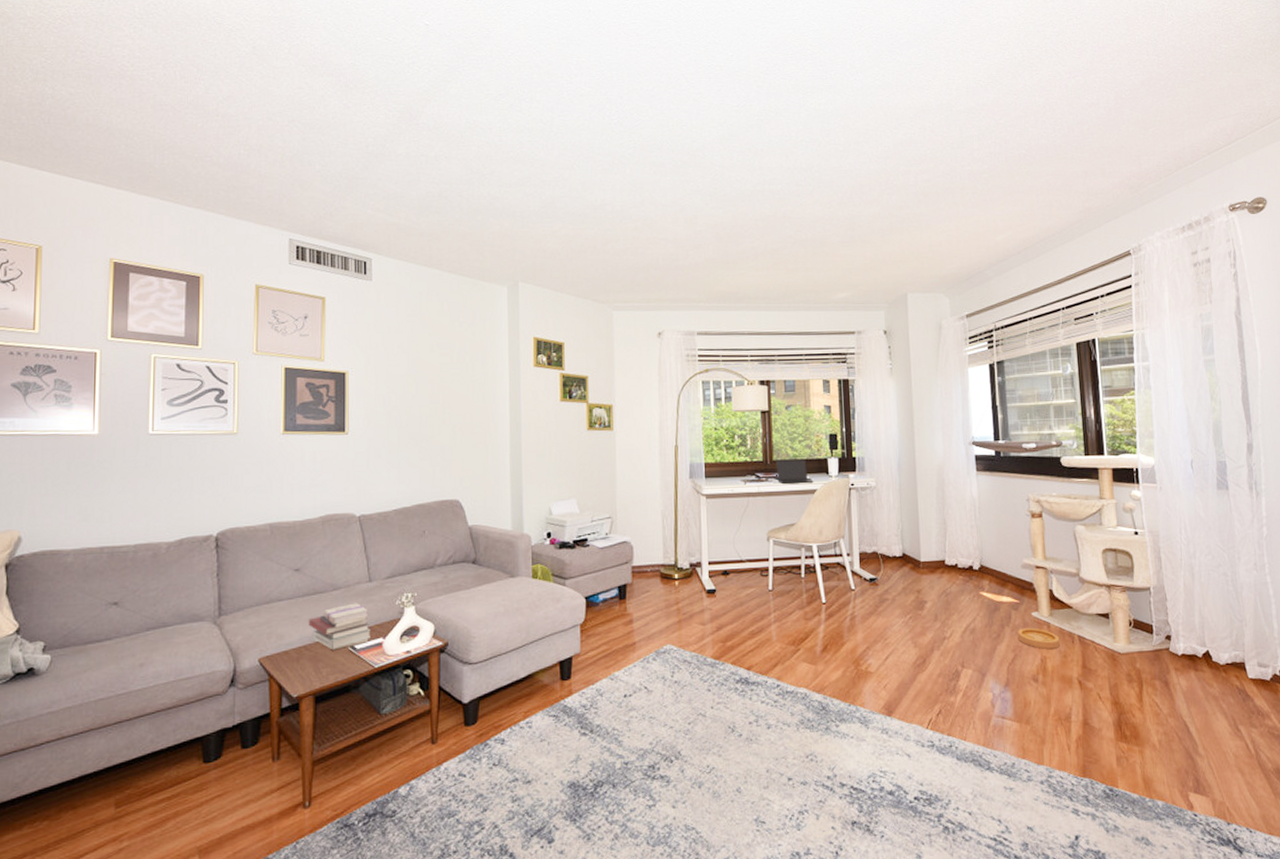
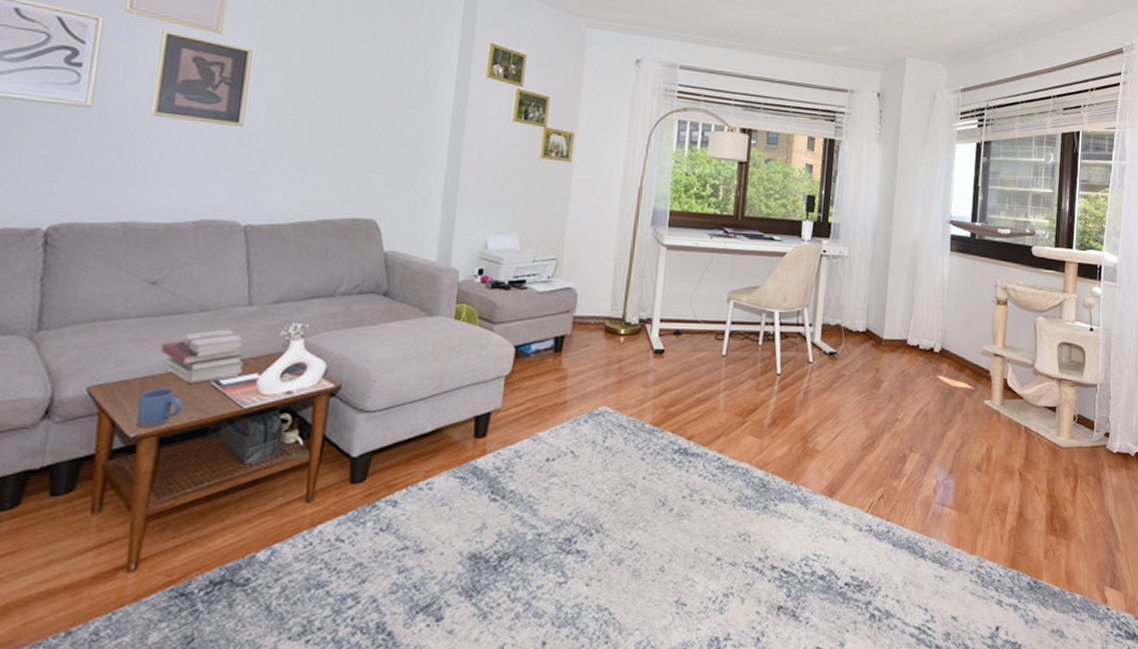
mug: none [296,655,329,690] -> present [136,388,183,428]
laptop: present [775,459,814,485] -> none [746,216,785,246]
pet bowl: present [1018,628,1060,649] -> none [968,416,1008,438]

